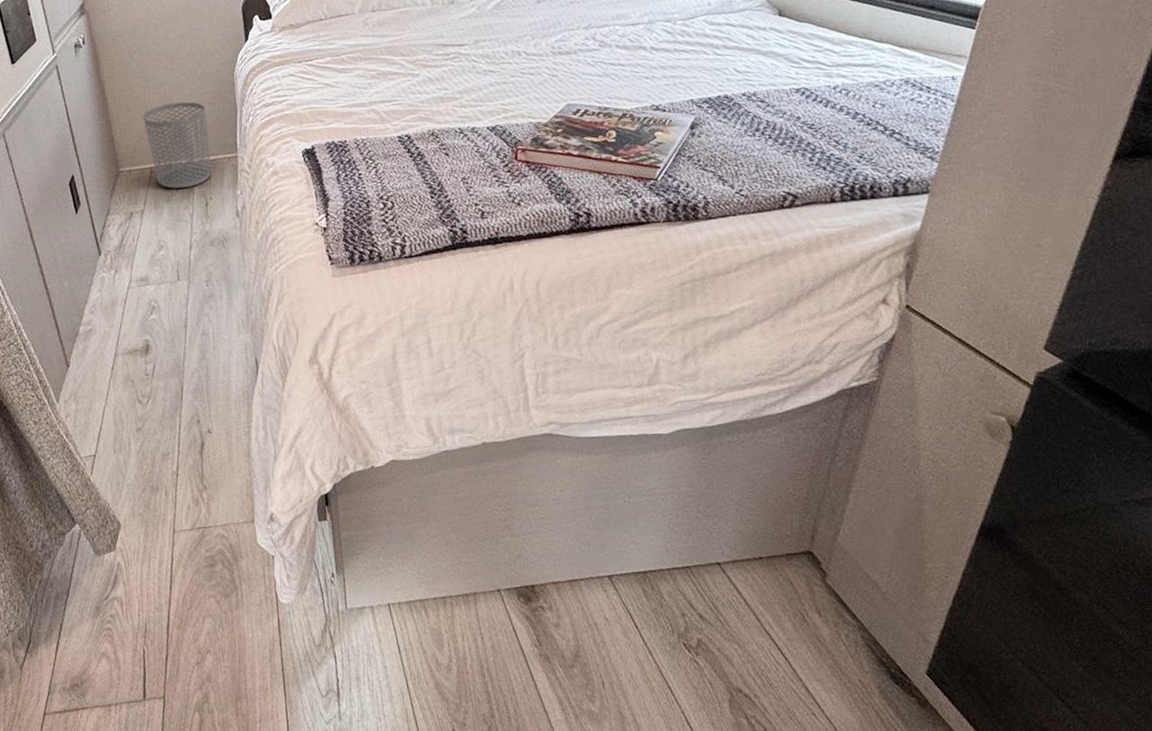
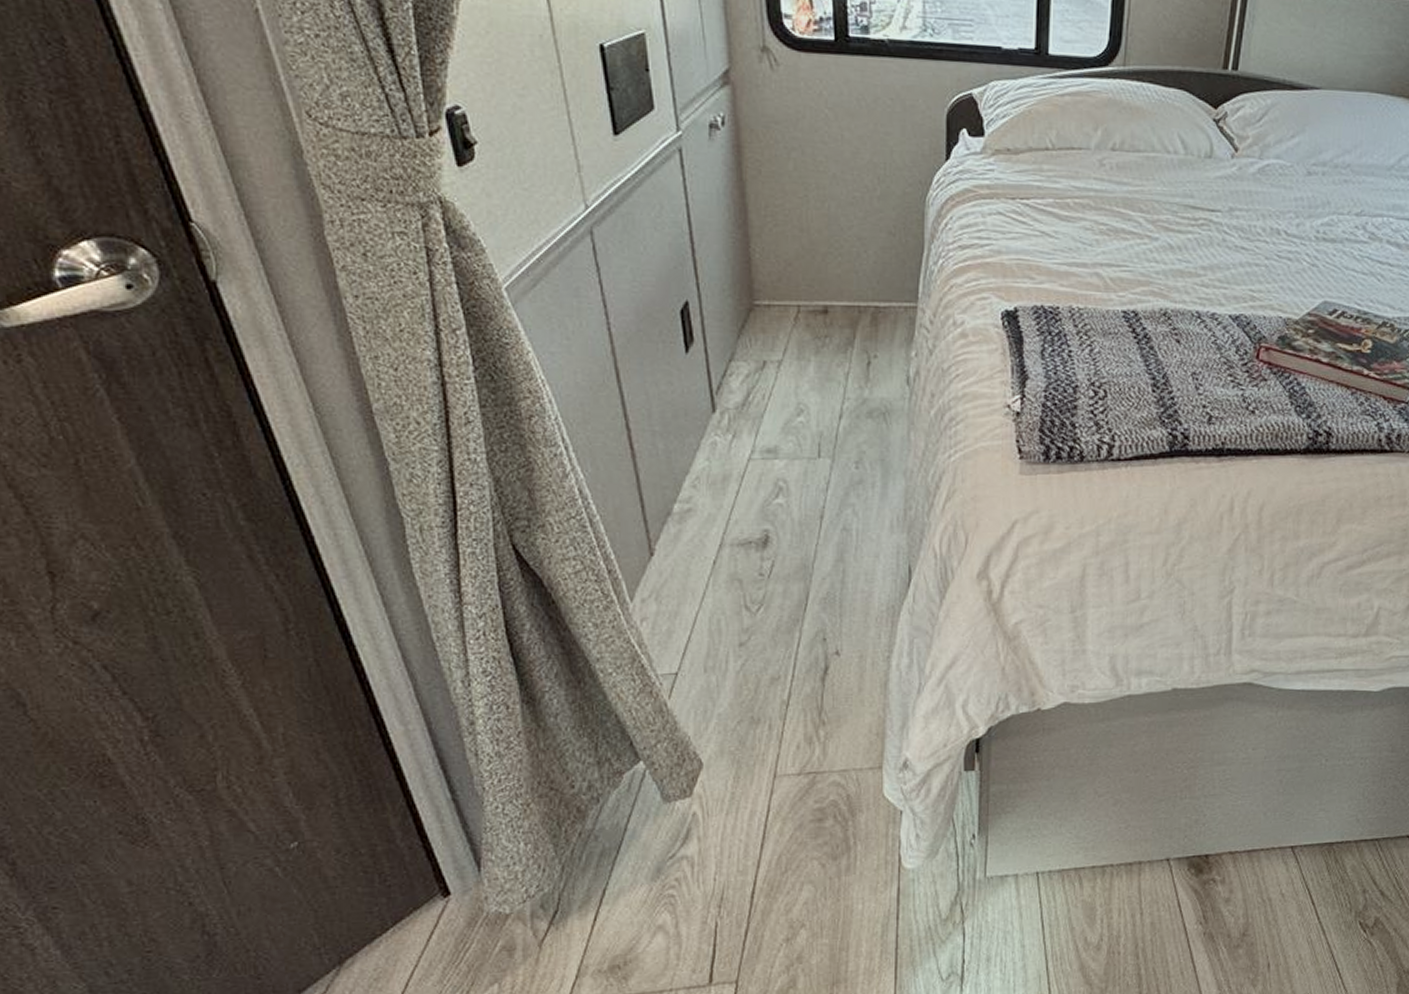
waste bin: present [143,101,212,189] -> none [795,224,883,338]

